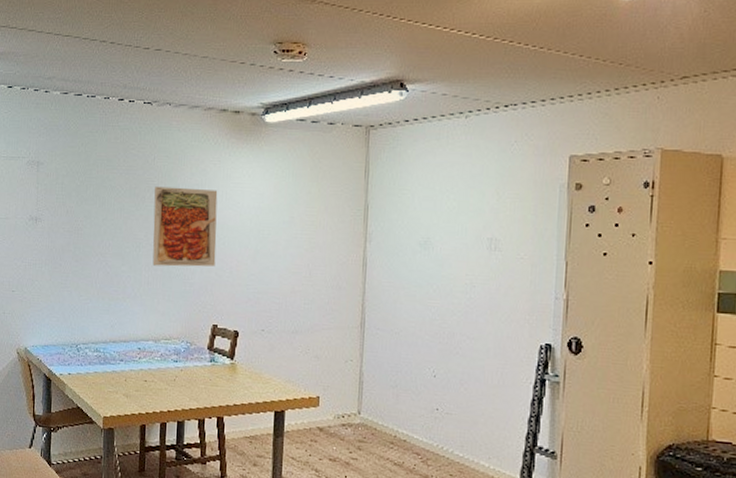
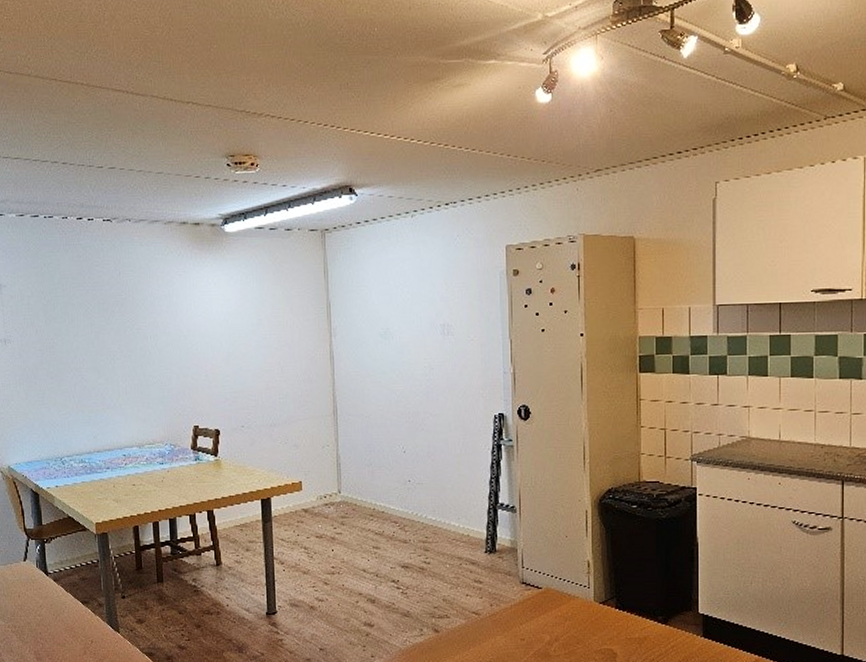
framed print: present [152,186,218,267] -> none [123,299,191,376]

